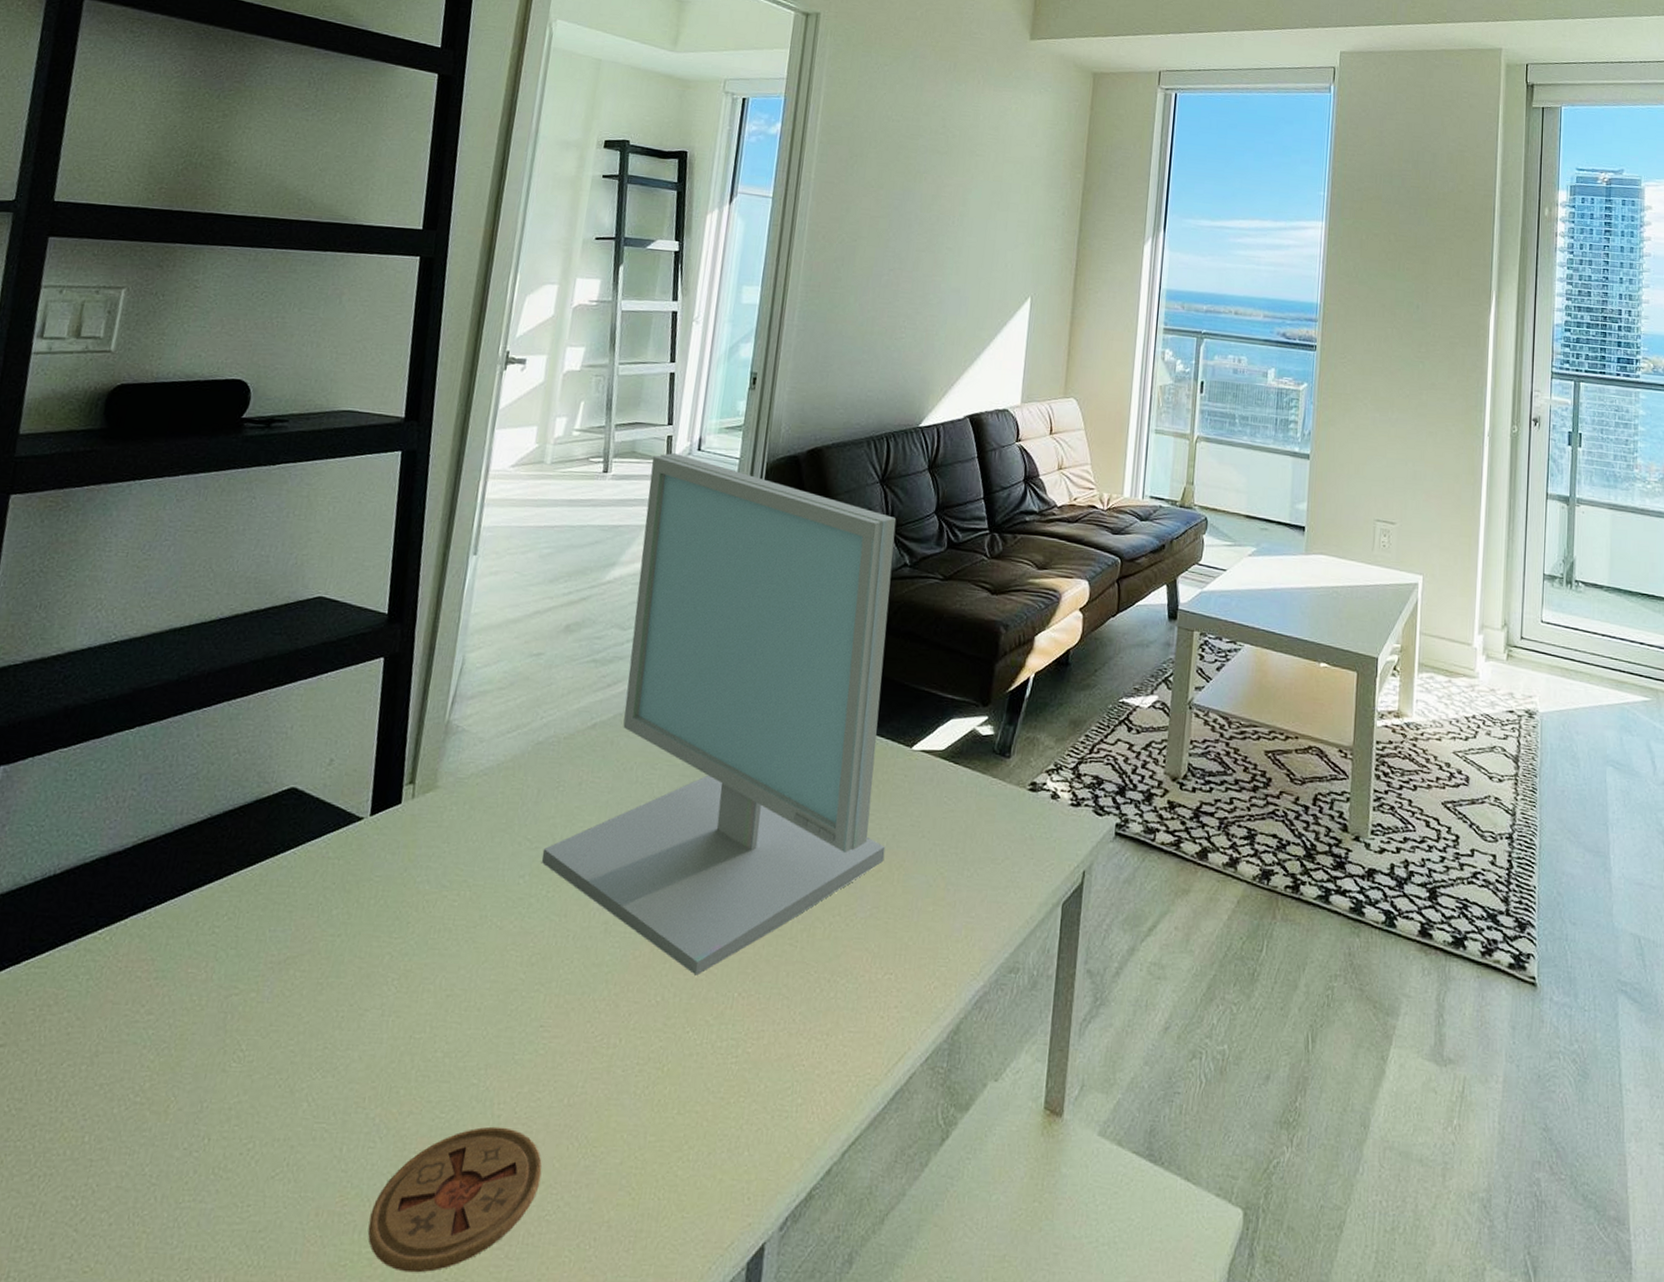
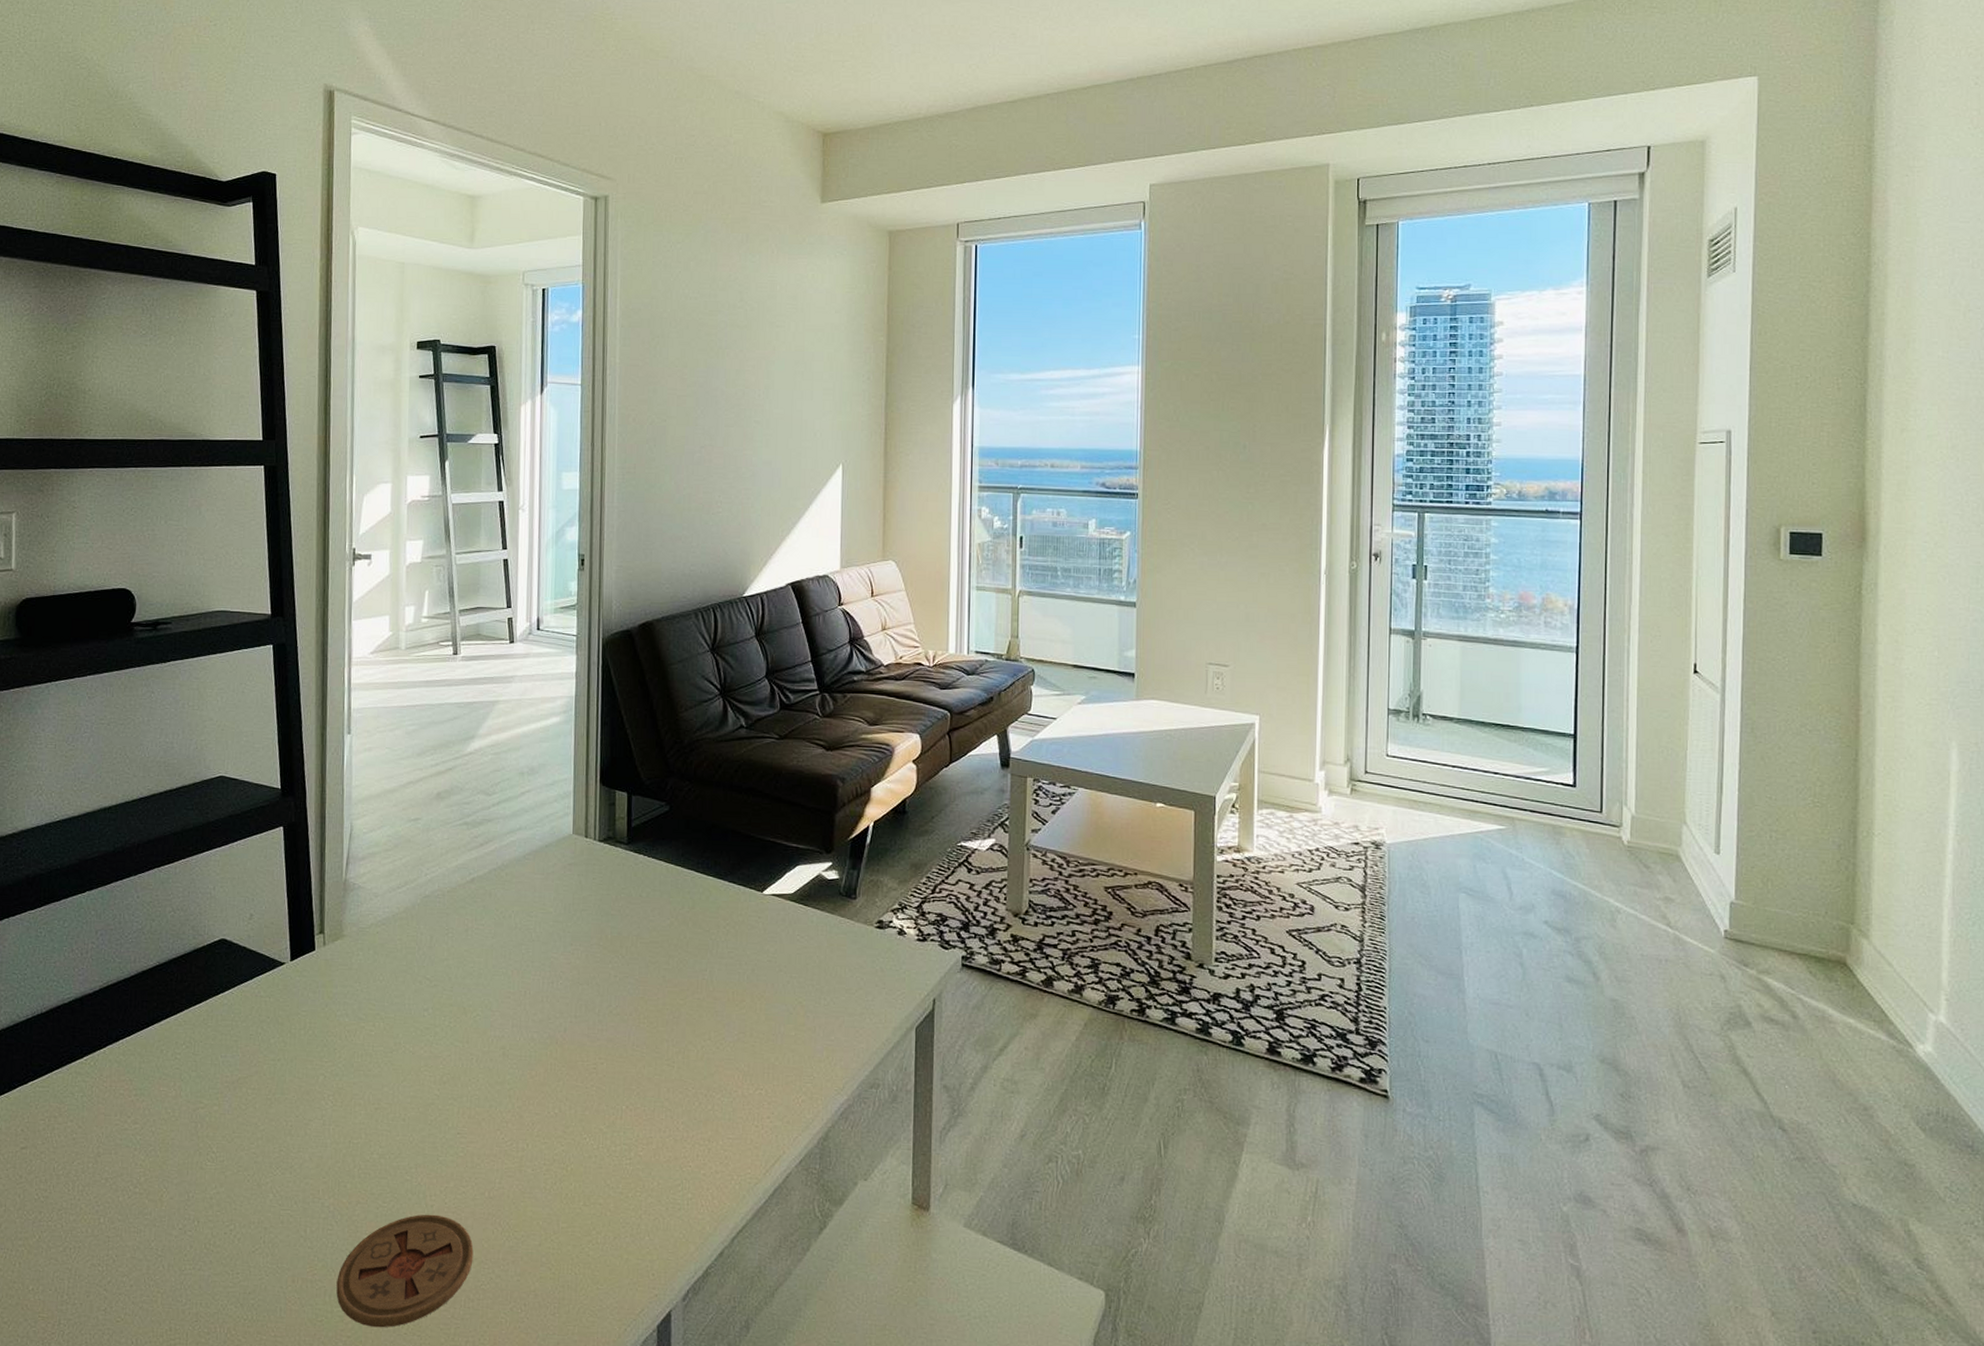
computer monitor: present [542,453,897,976] -> none [441,634,746,1092]

